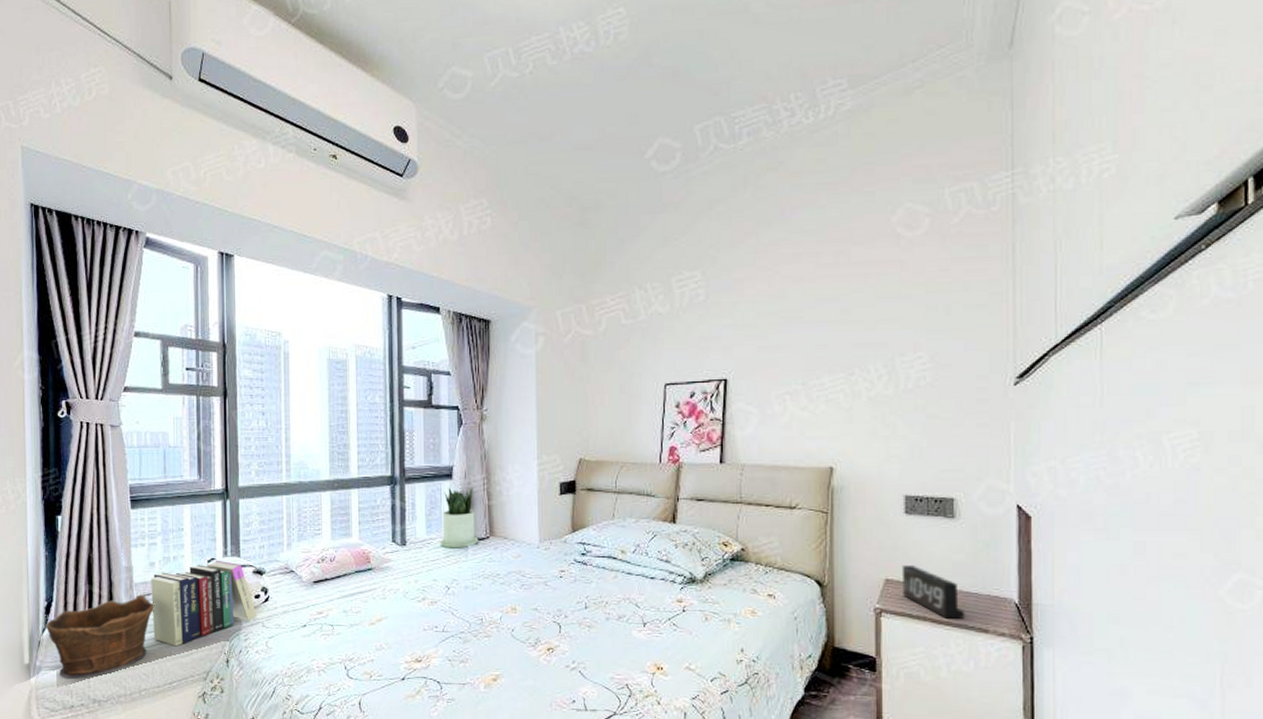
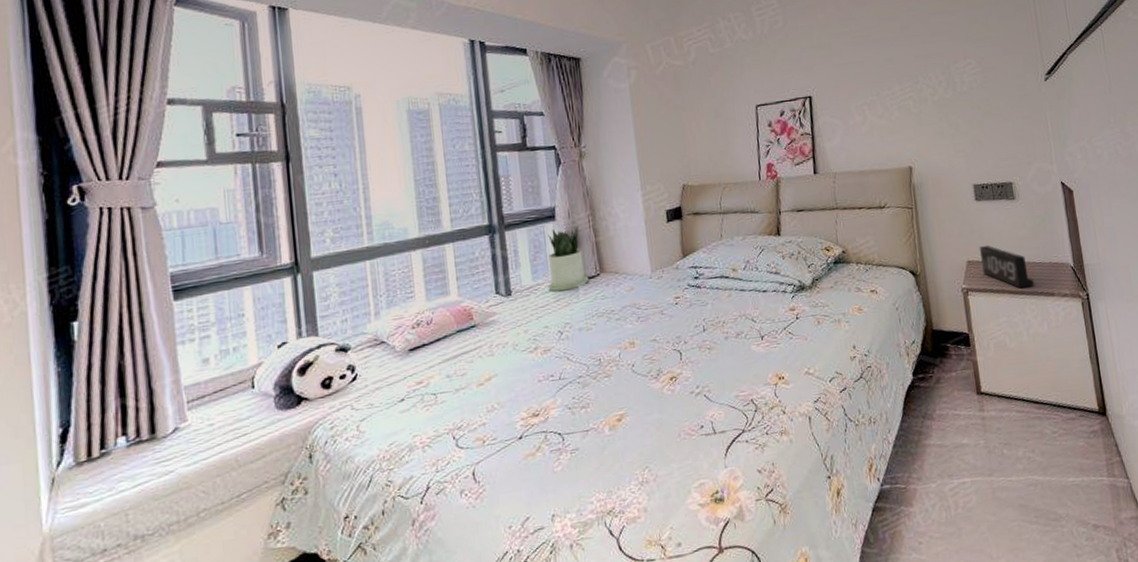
clay pot: present [45,594,155,679] -> none [60,397,213,518]
books: present [151,560,256,647] -> none [205,343,343,452]

